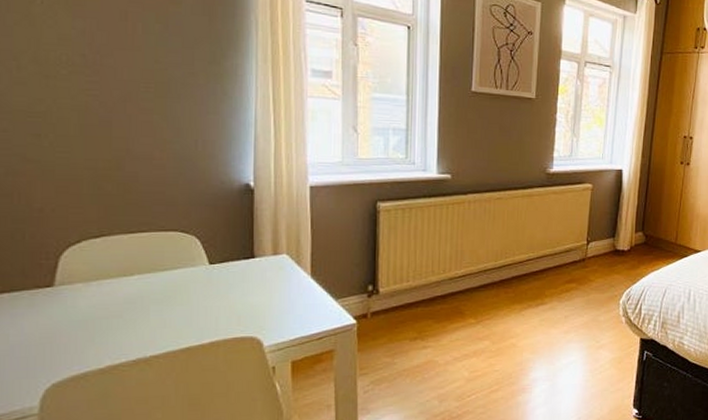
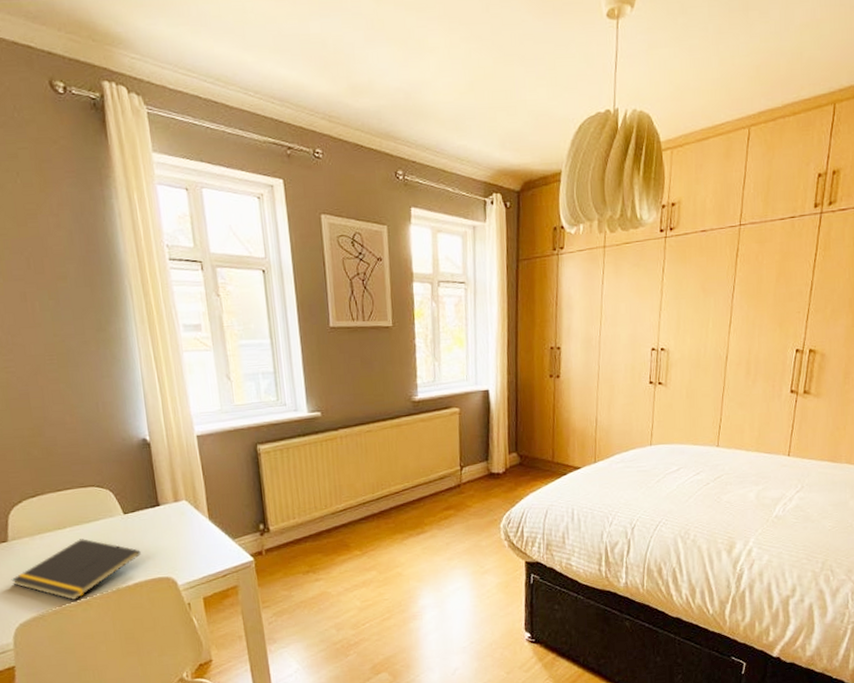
notepad: none [49,289,224,359] -> present [11,538,141,601]

